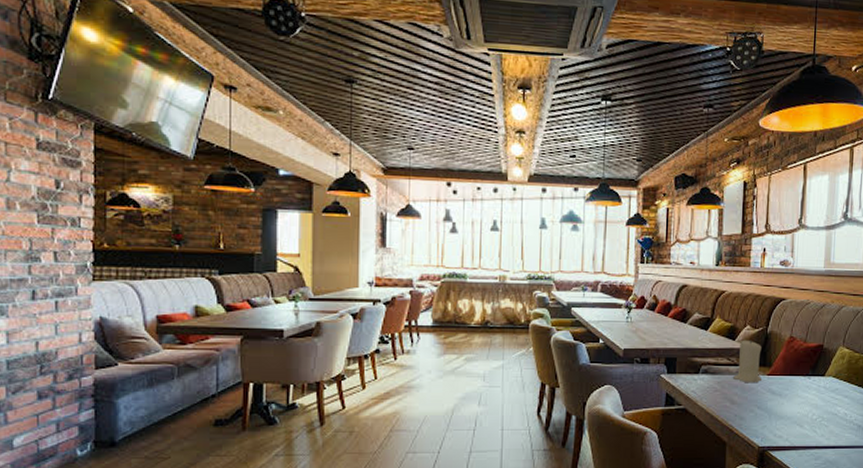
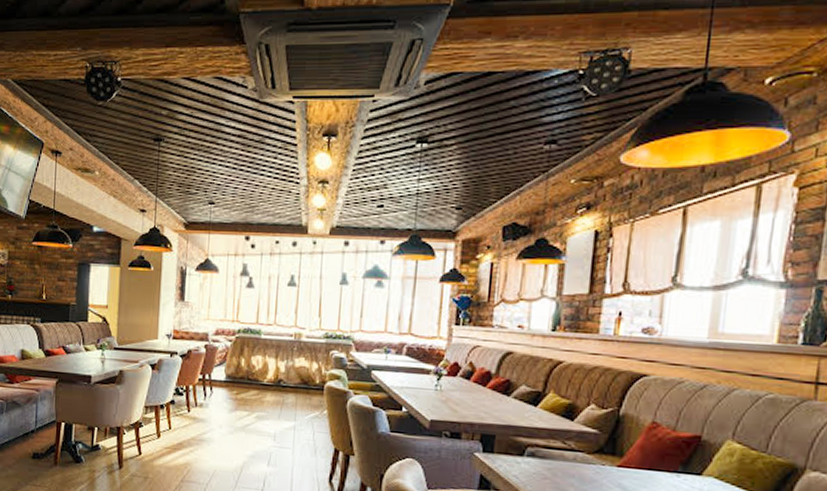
candle: present [733,339,762,384] -> none [569,421,611,475]

